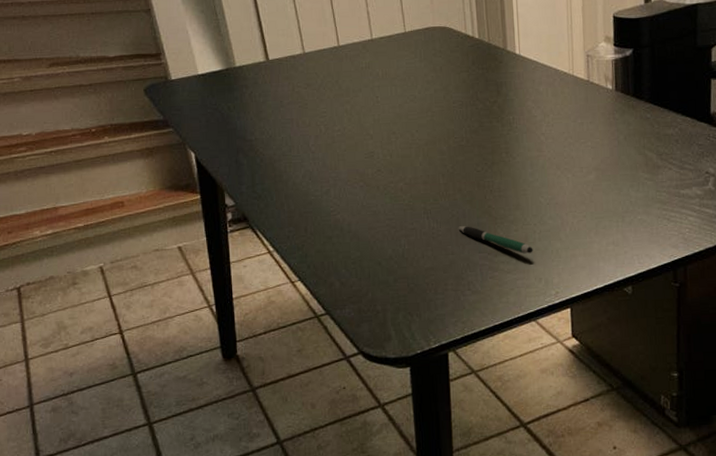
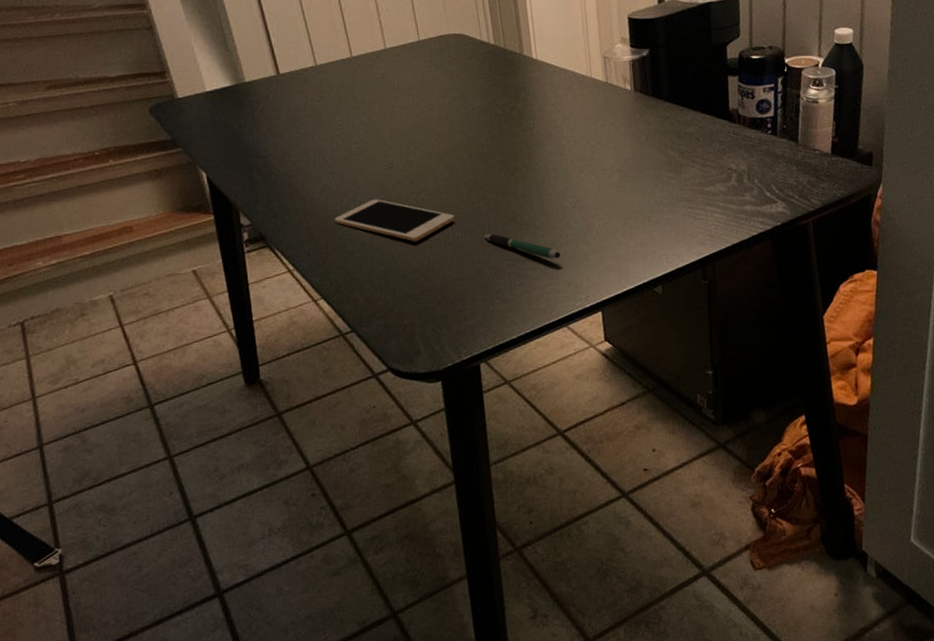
cell phone: none [314,186,431,230] -> present [334,199,455,242]

